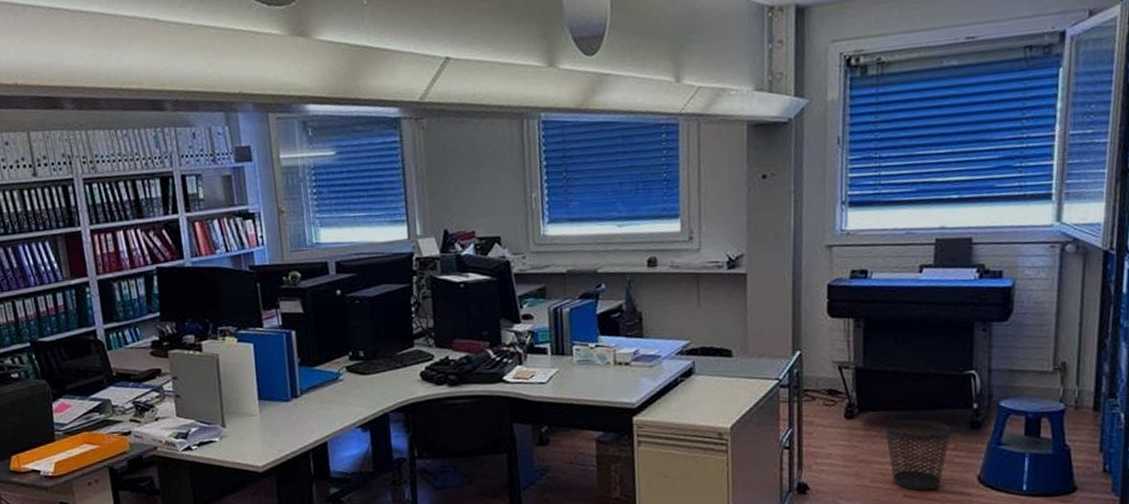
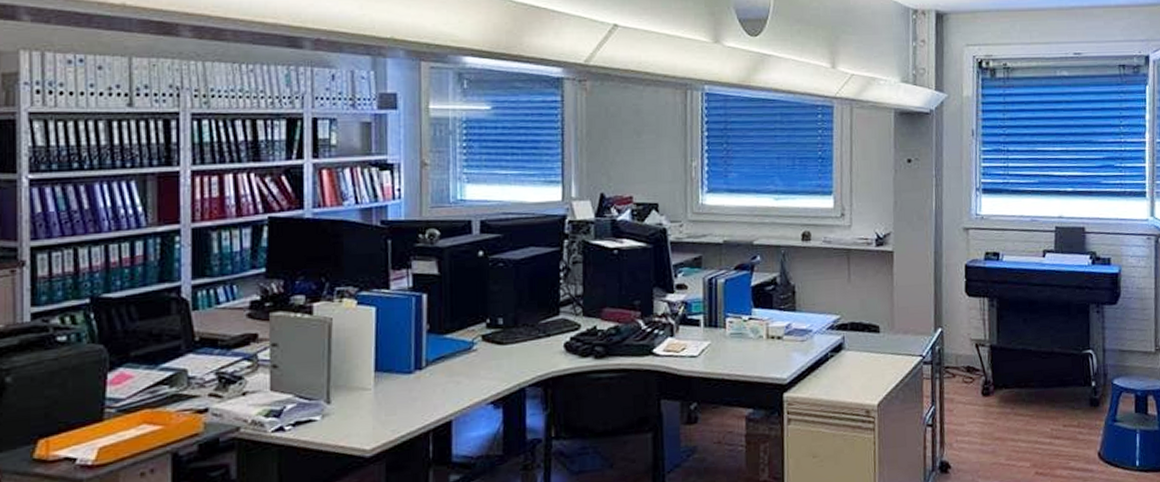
wastebasket: present [884,418,952,491] -> none [1017,396,1075,468]

